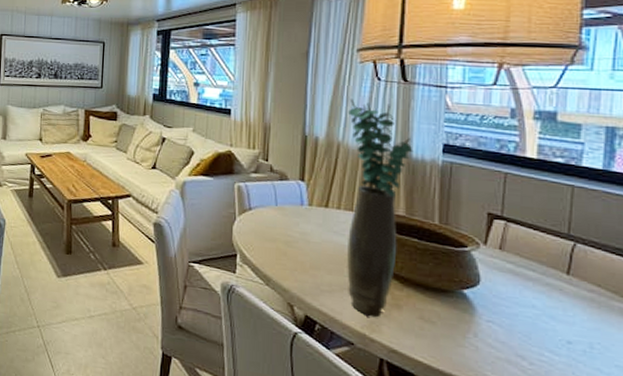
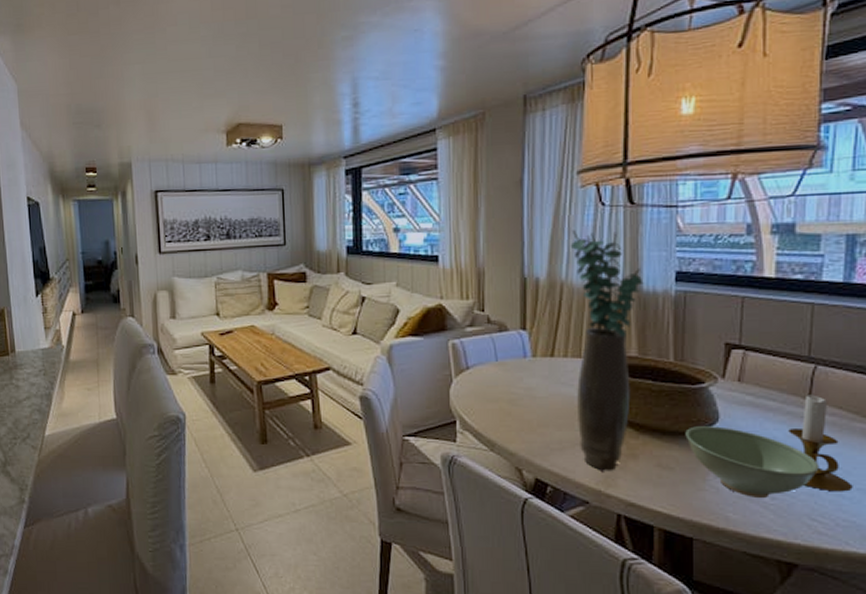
bowl: none [447,286,578,363] -> present [685,426,820,499]
candlestick: none [547,269,611,367] -> present [788,395,853,492]

